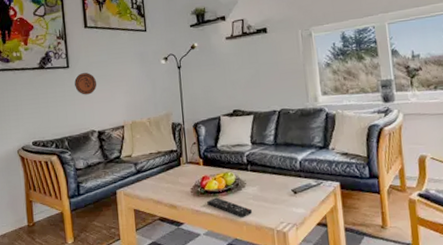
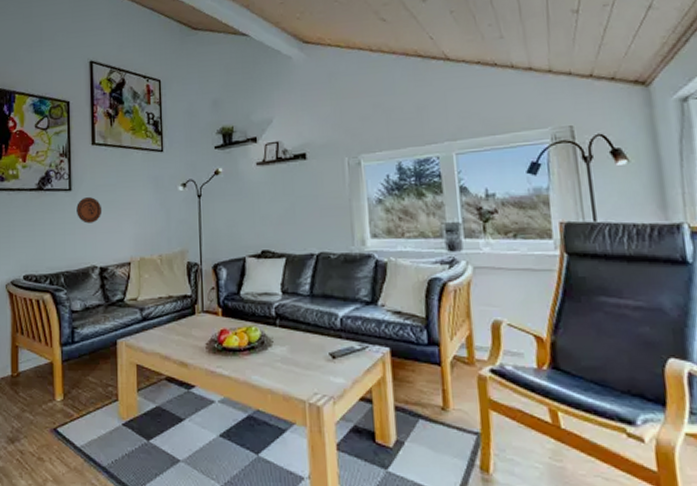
remote control: present [207,197,253,218] -> none [225,356,280,384]

